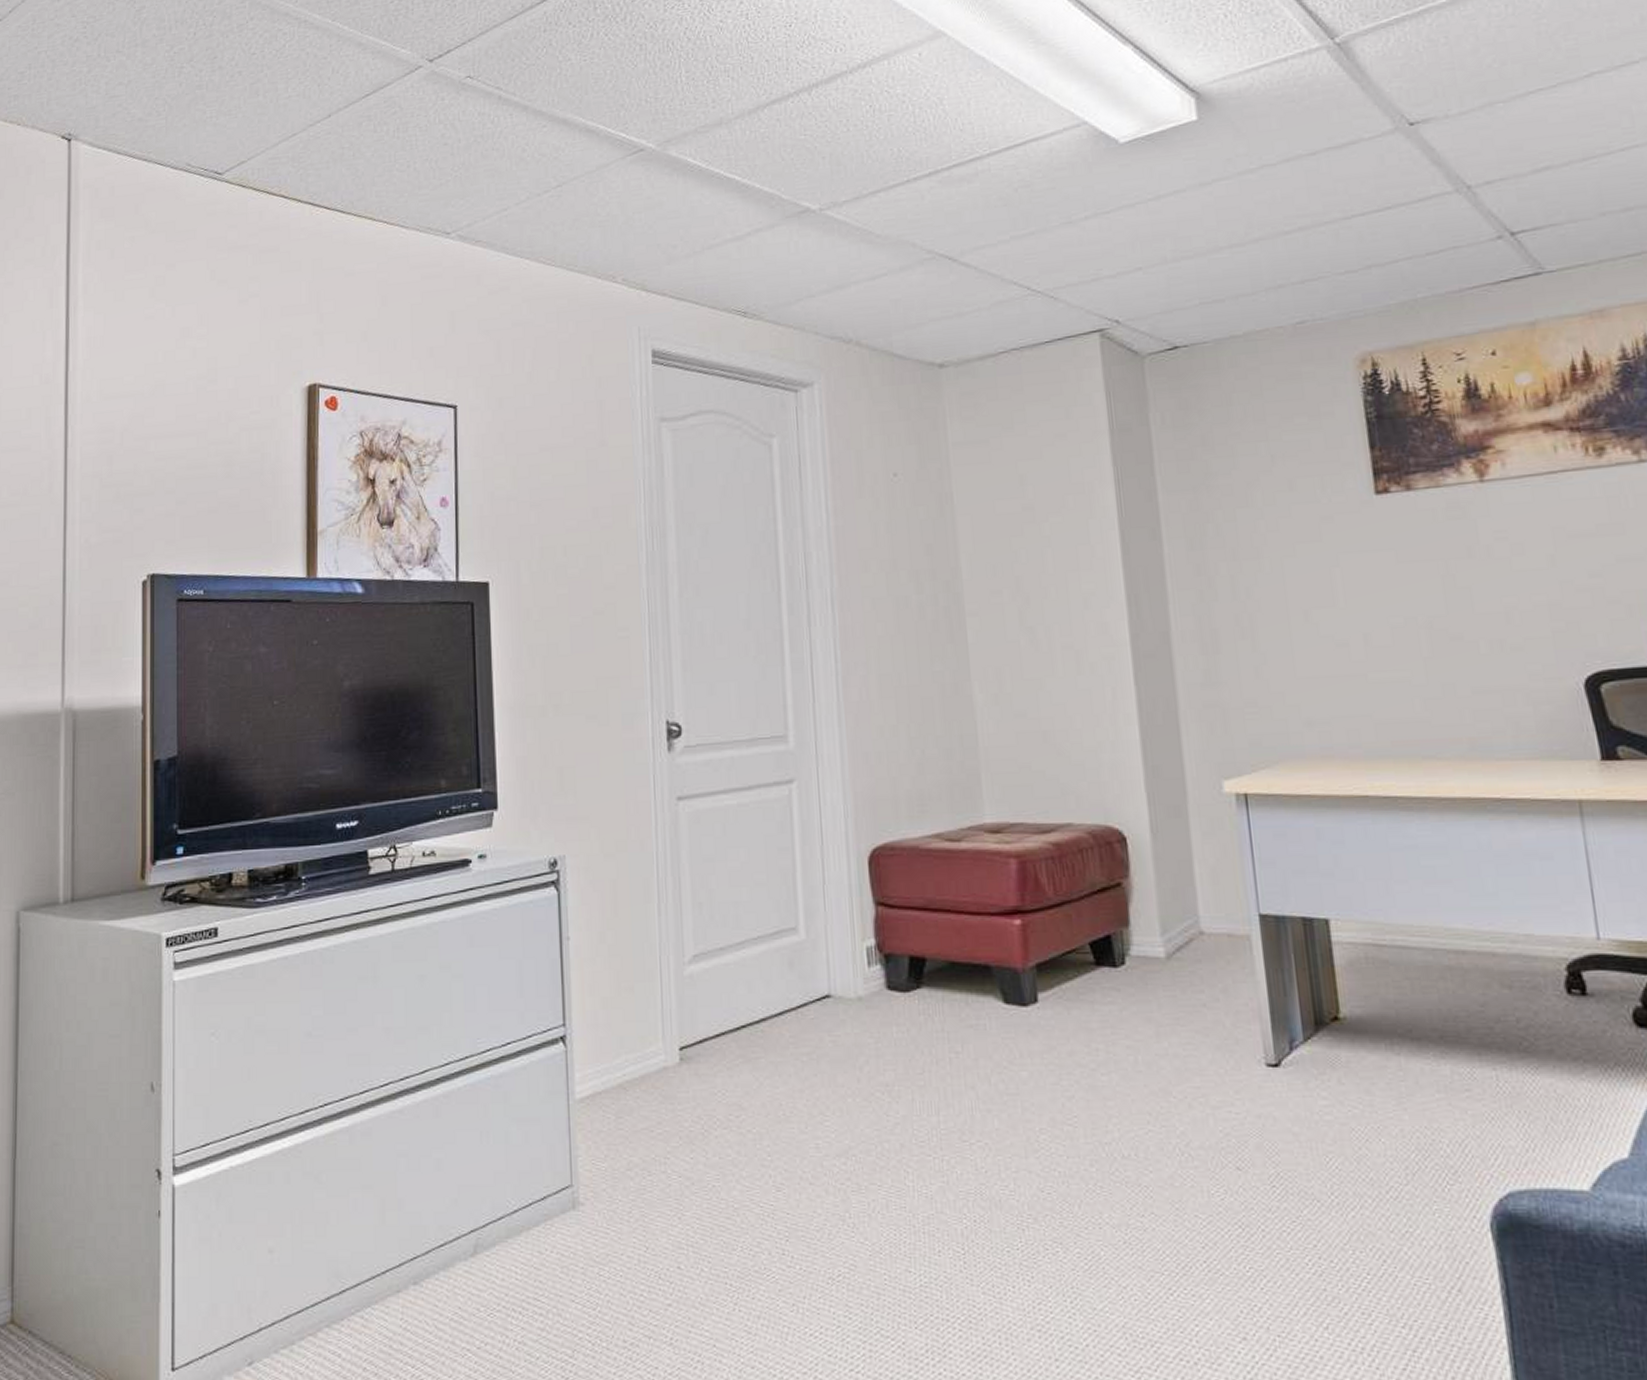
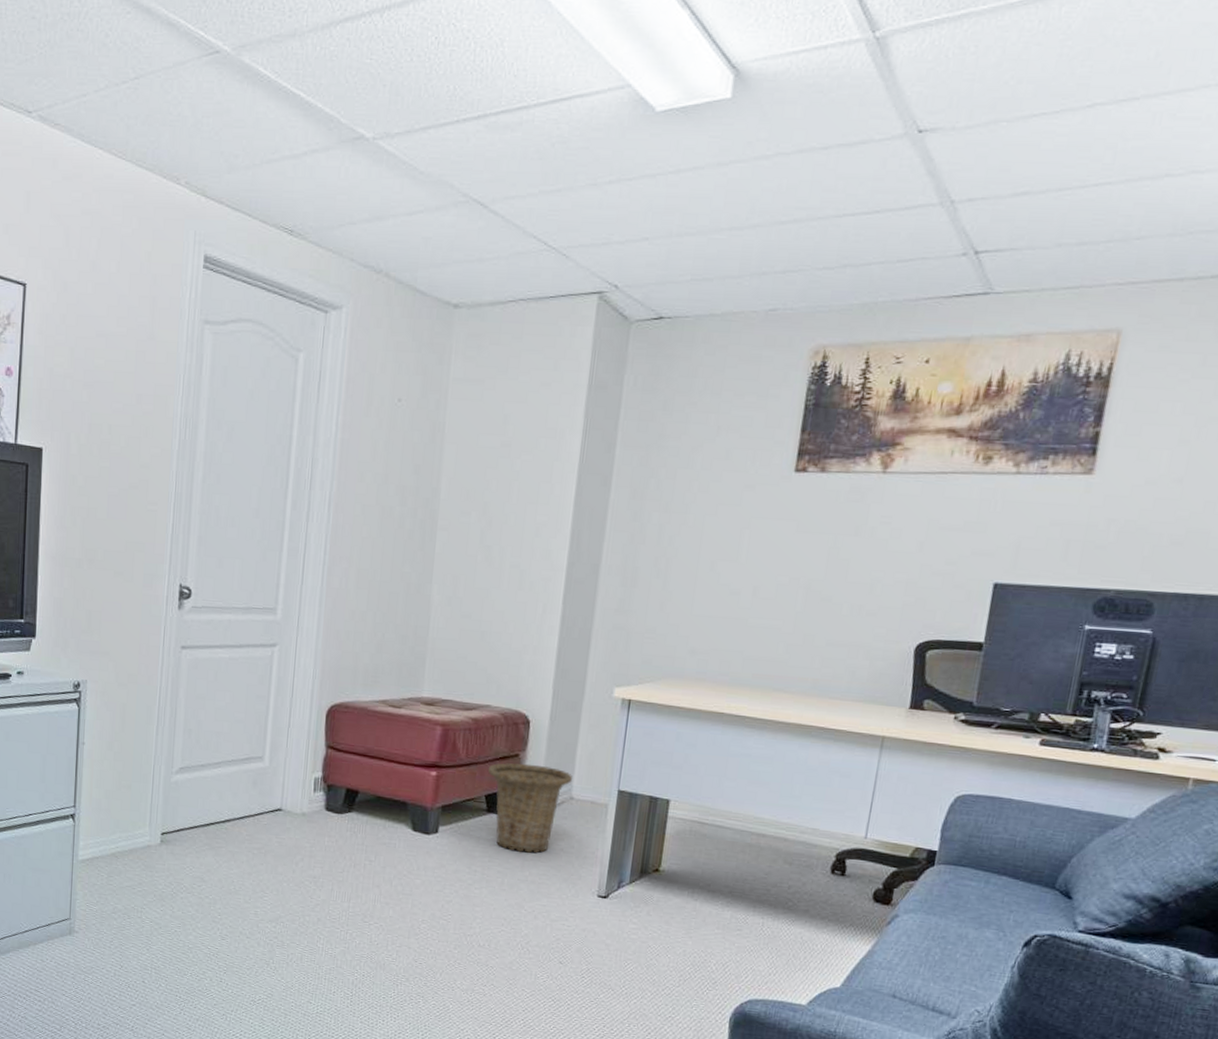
basket: none [1085,893,1198,1015] -> present [487,763,573,854]

